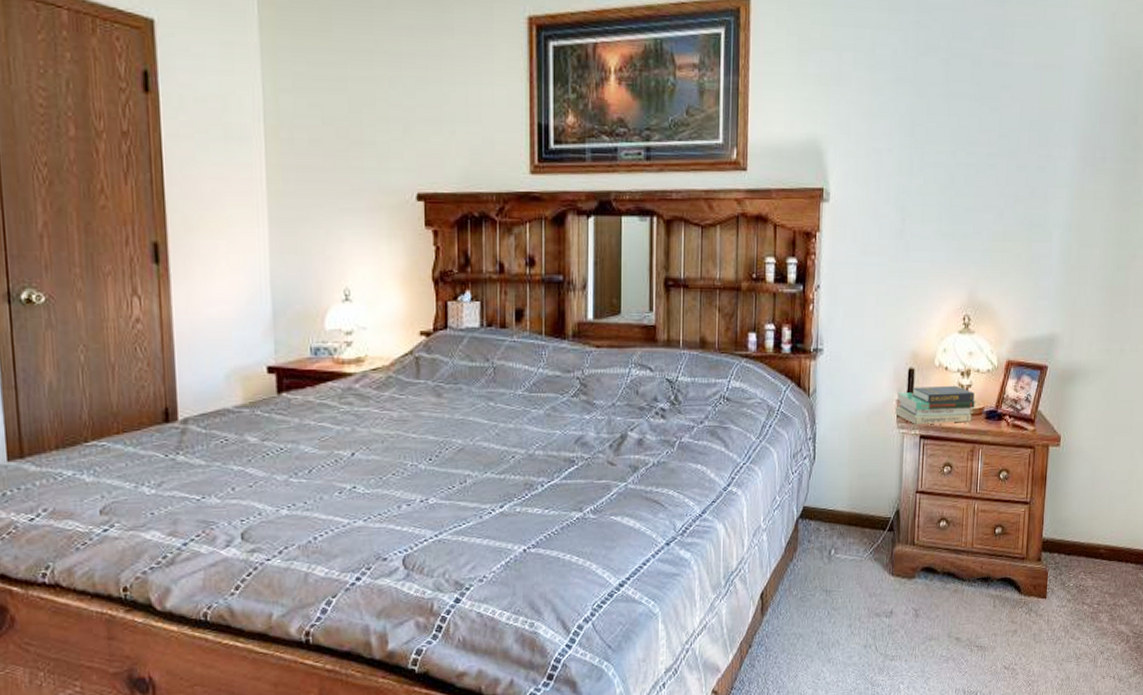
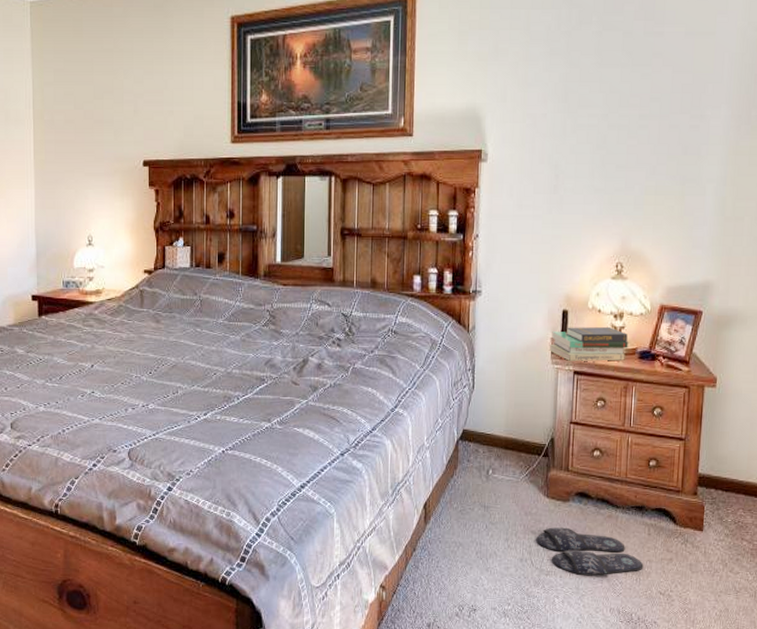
slippers: none [880,606,989,657] -> present [536,527,644,576]

